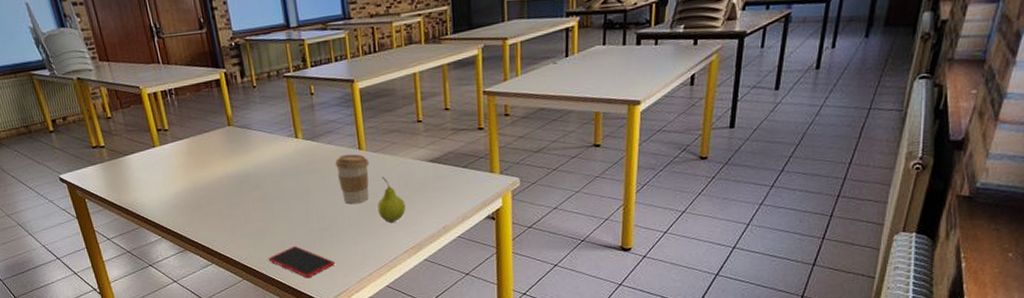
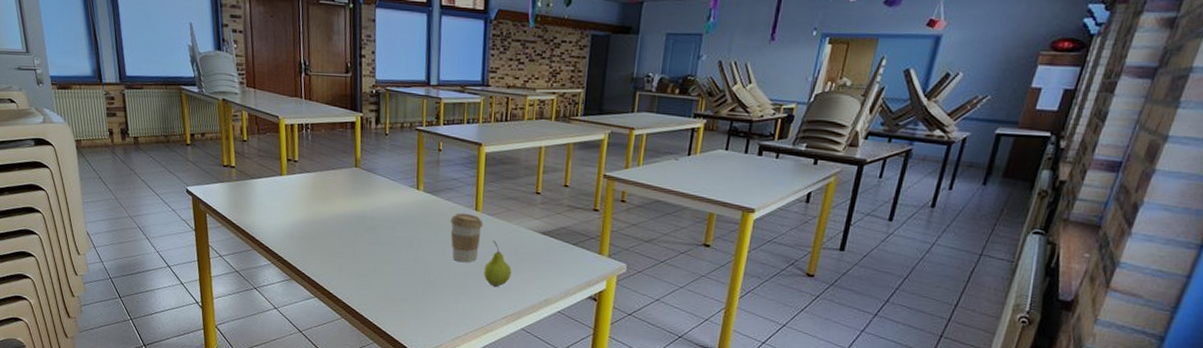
smartphone: present [268,246,336,279] -> none [369,293,434,328]

